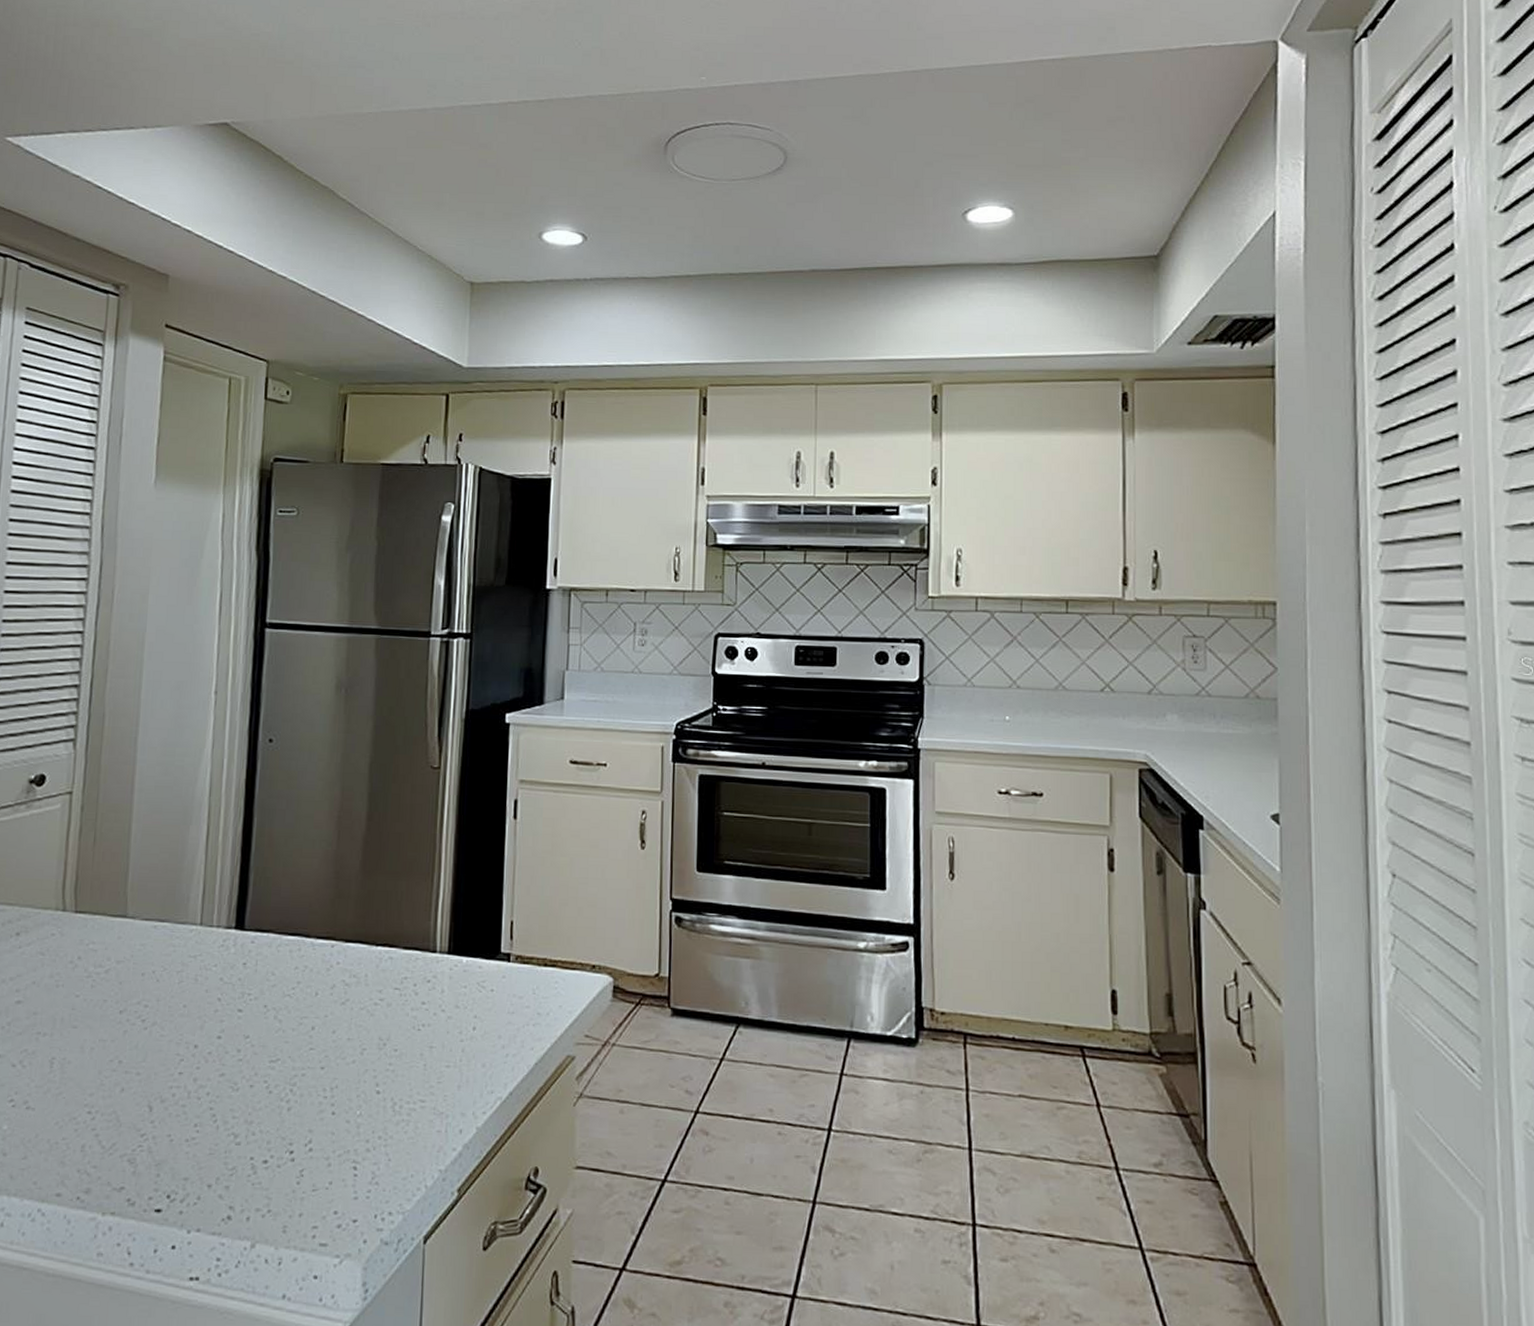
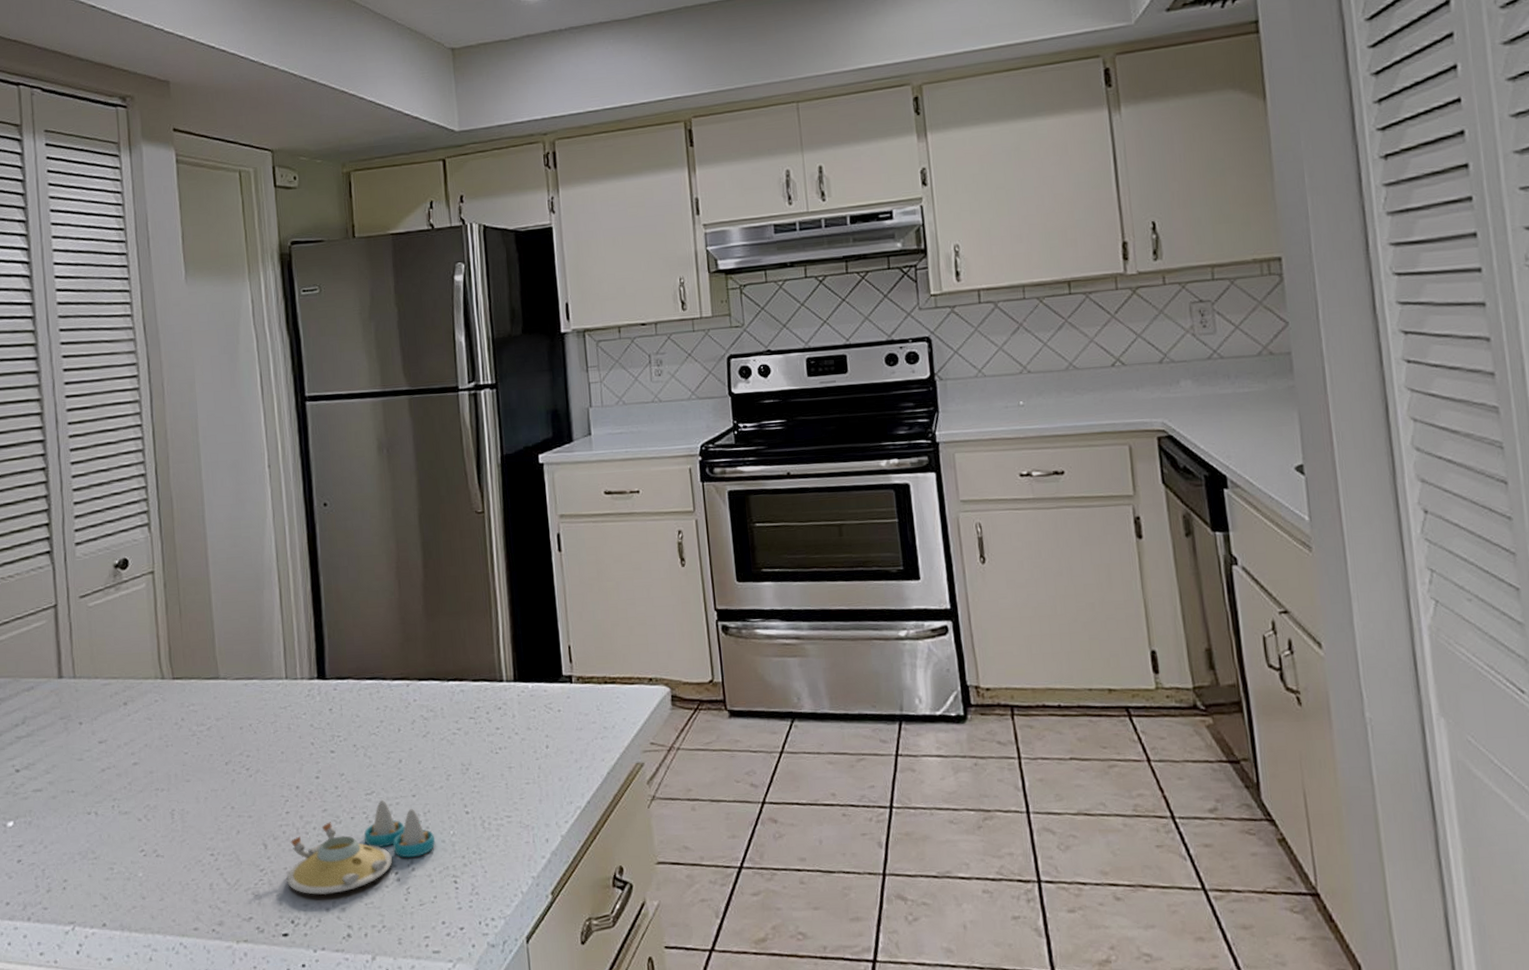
salt and pepper shaker set: none [168,1069,339,1169] -> present [286,799,436,895]

